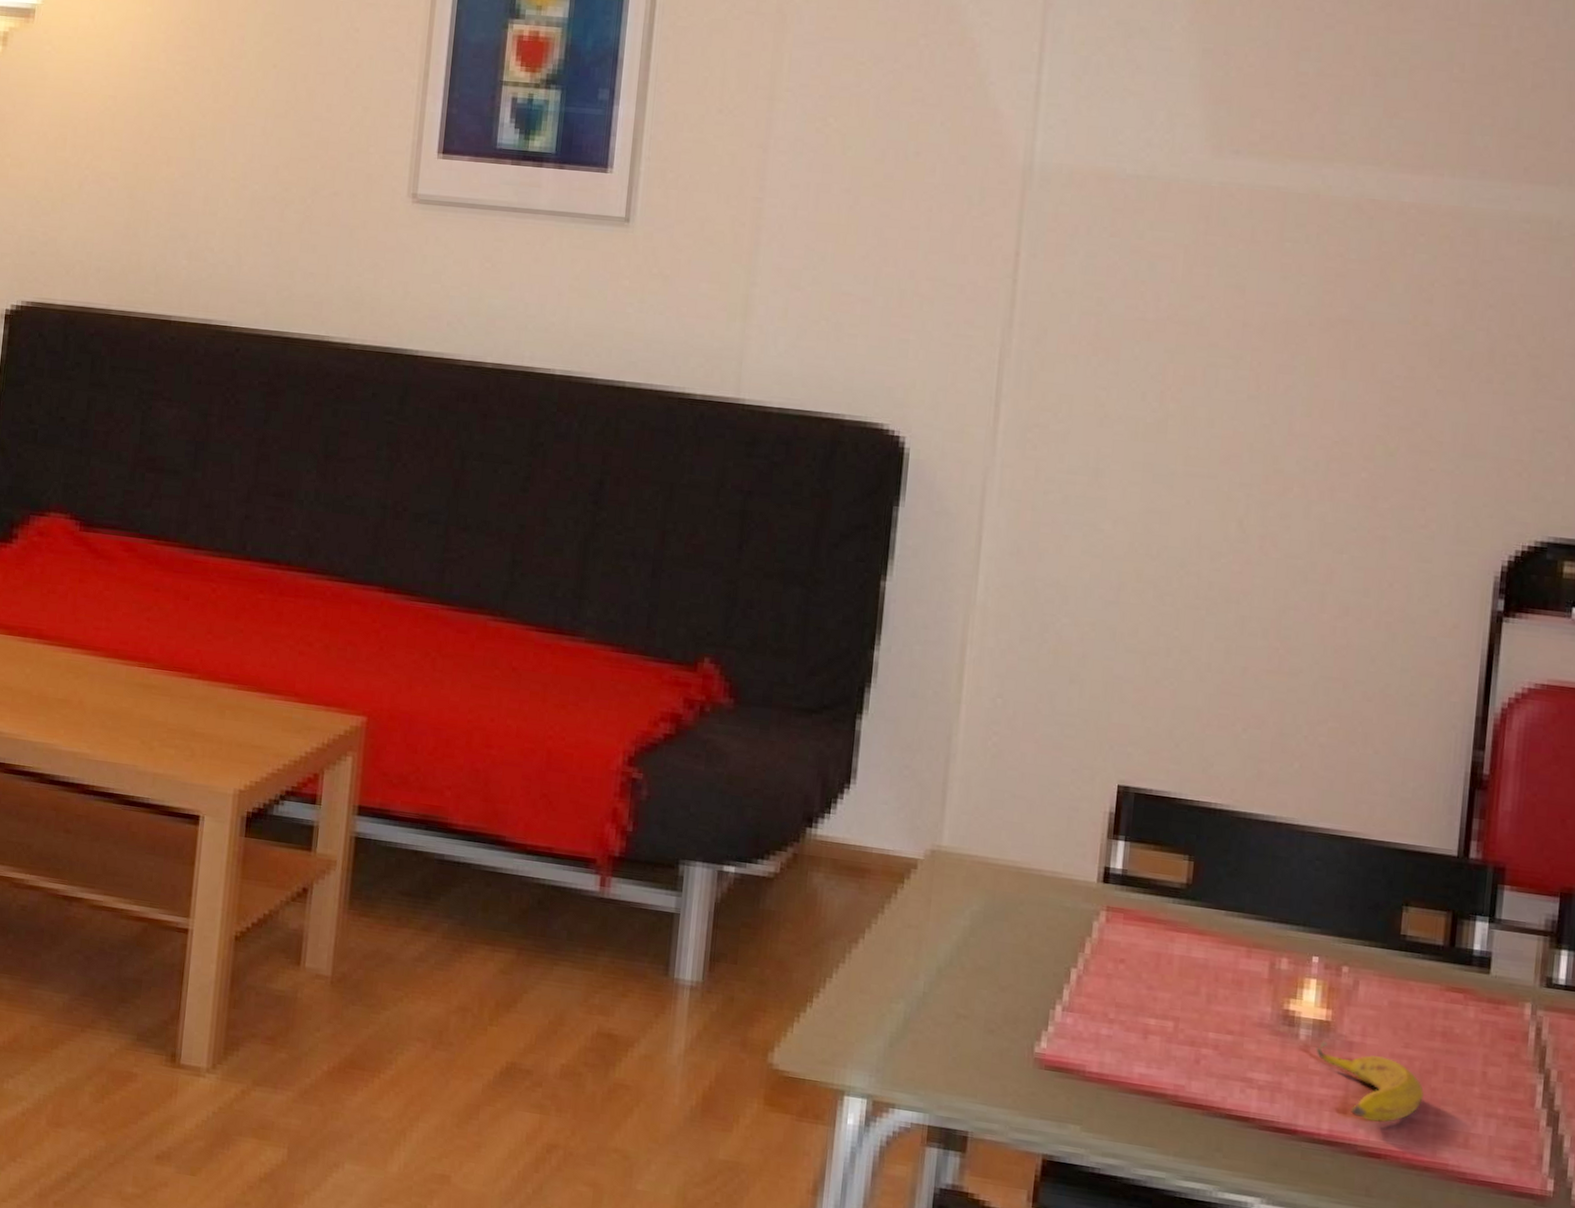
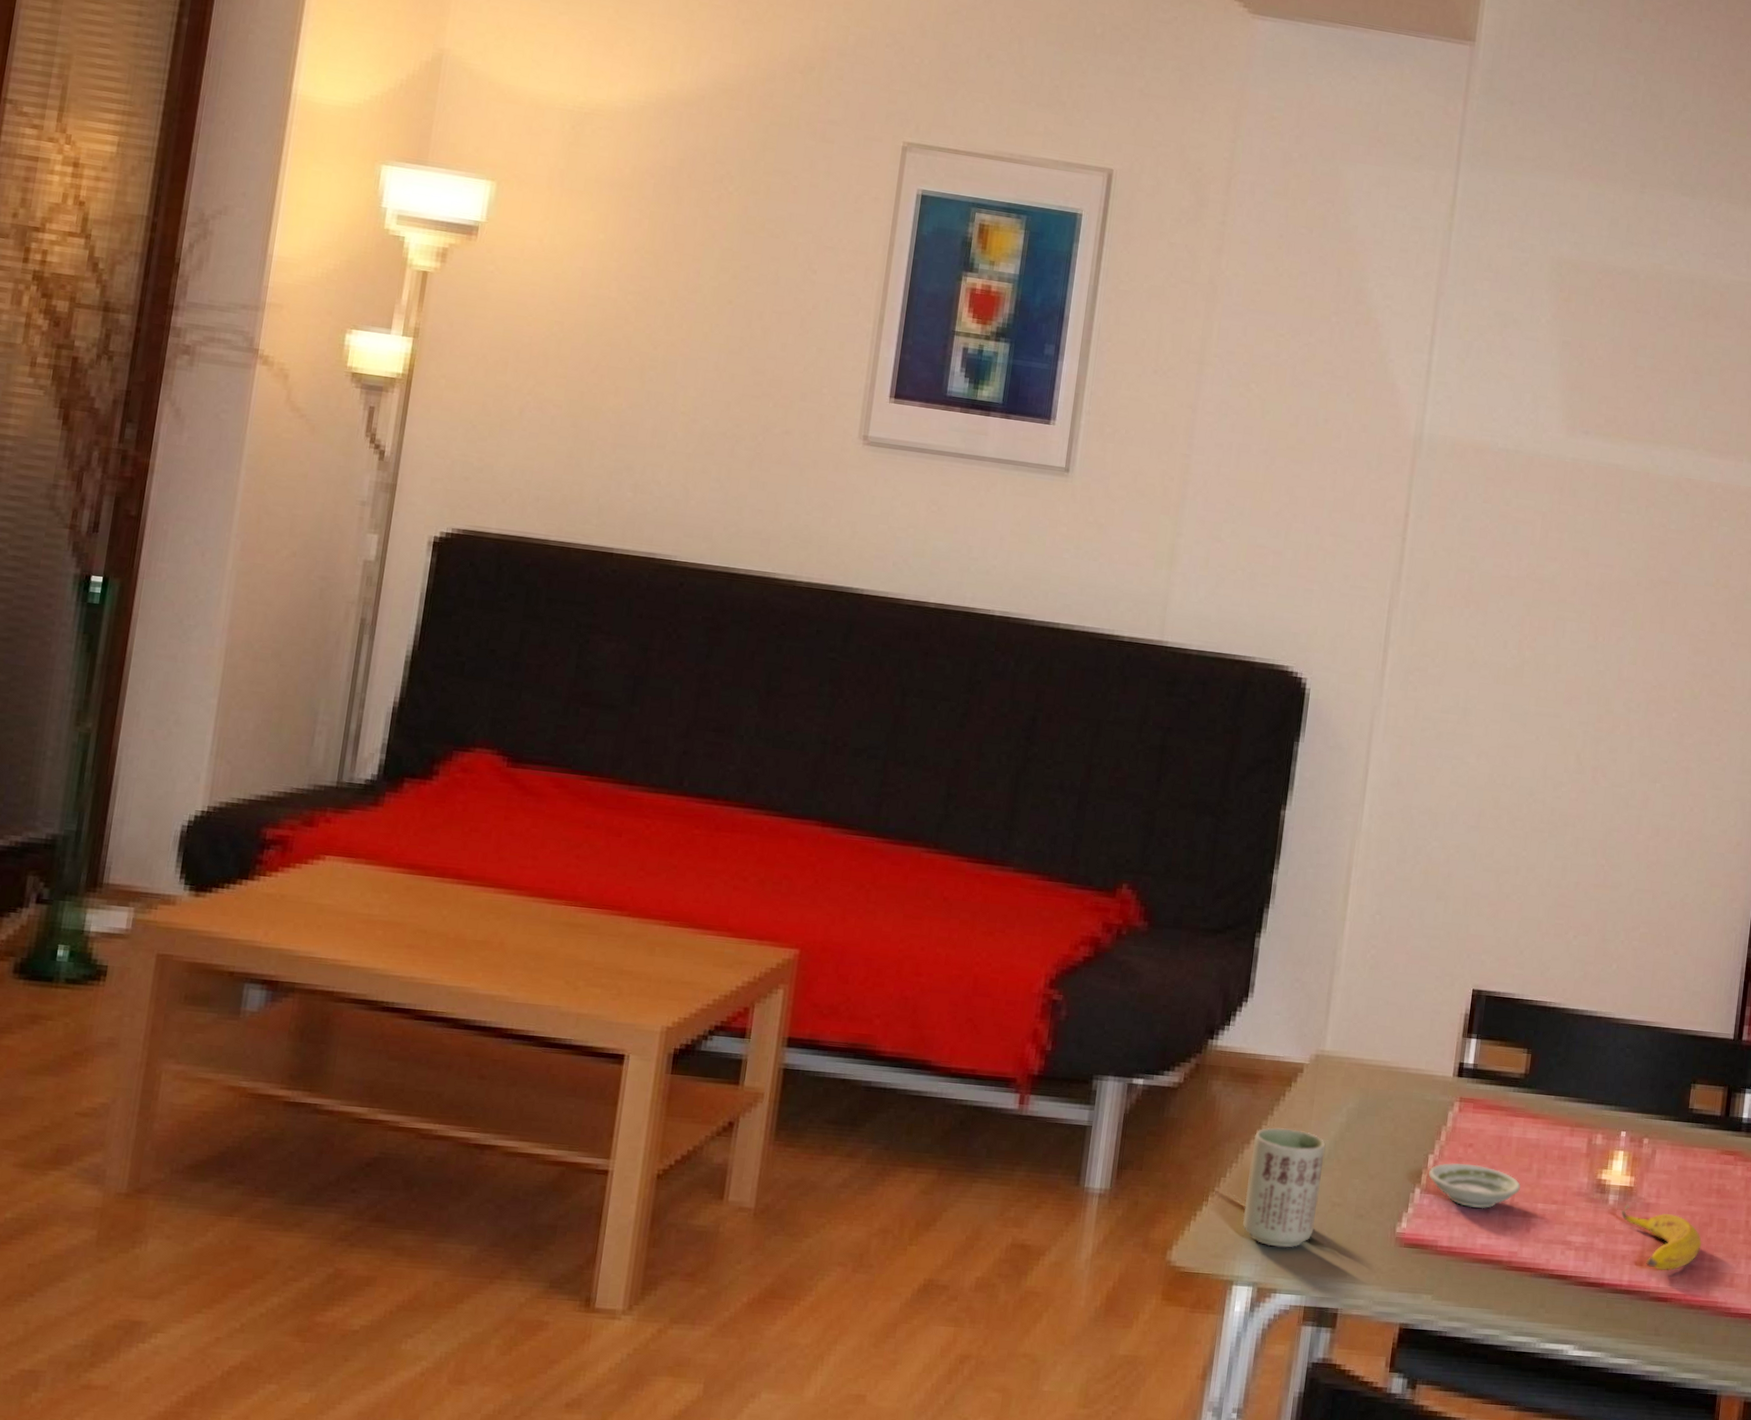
cup: none [853,926,947,1060] -> present [1242,1127,1326,1248]
saucer: none [1072,979,1186,1034] -> present [1429,1163,1521,1209]

